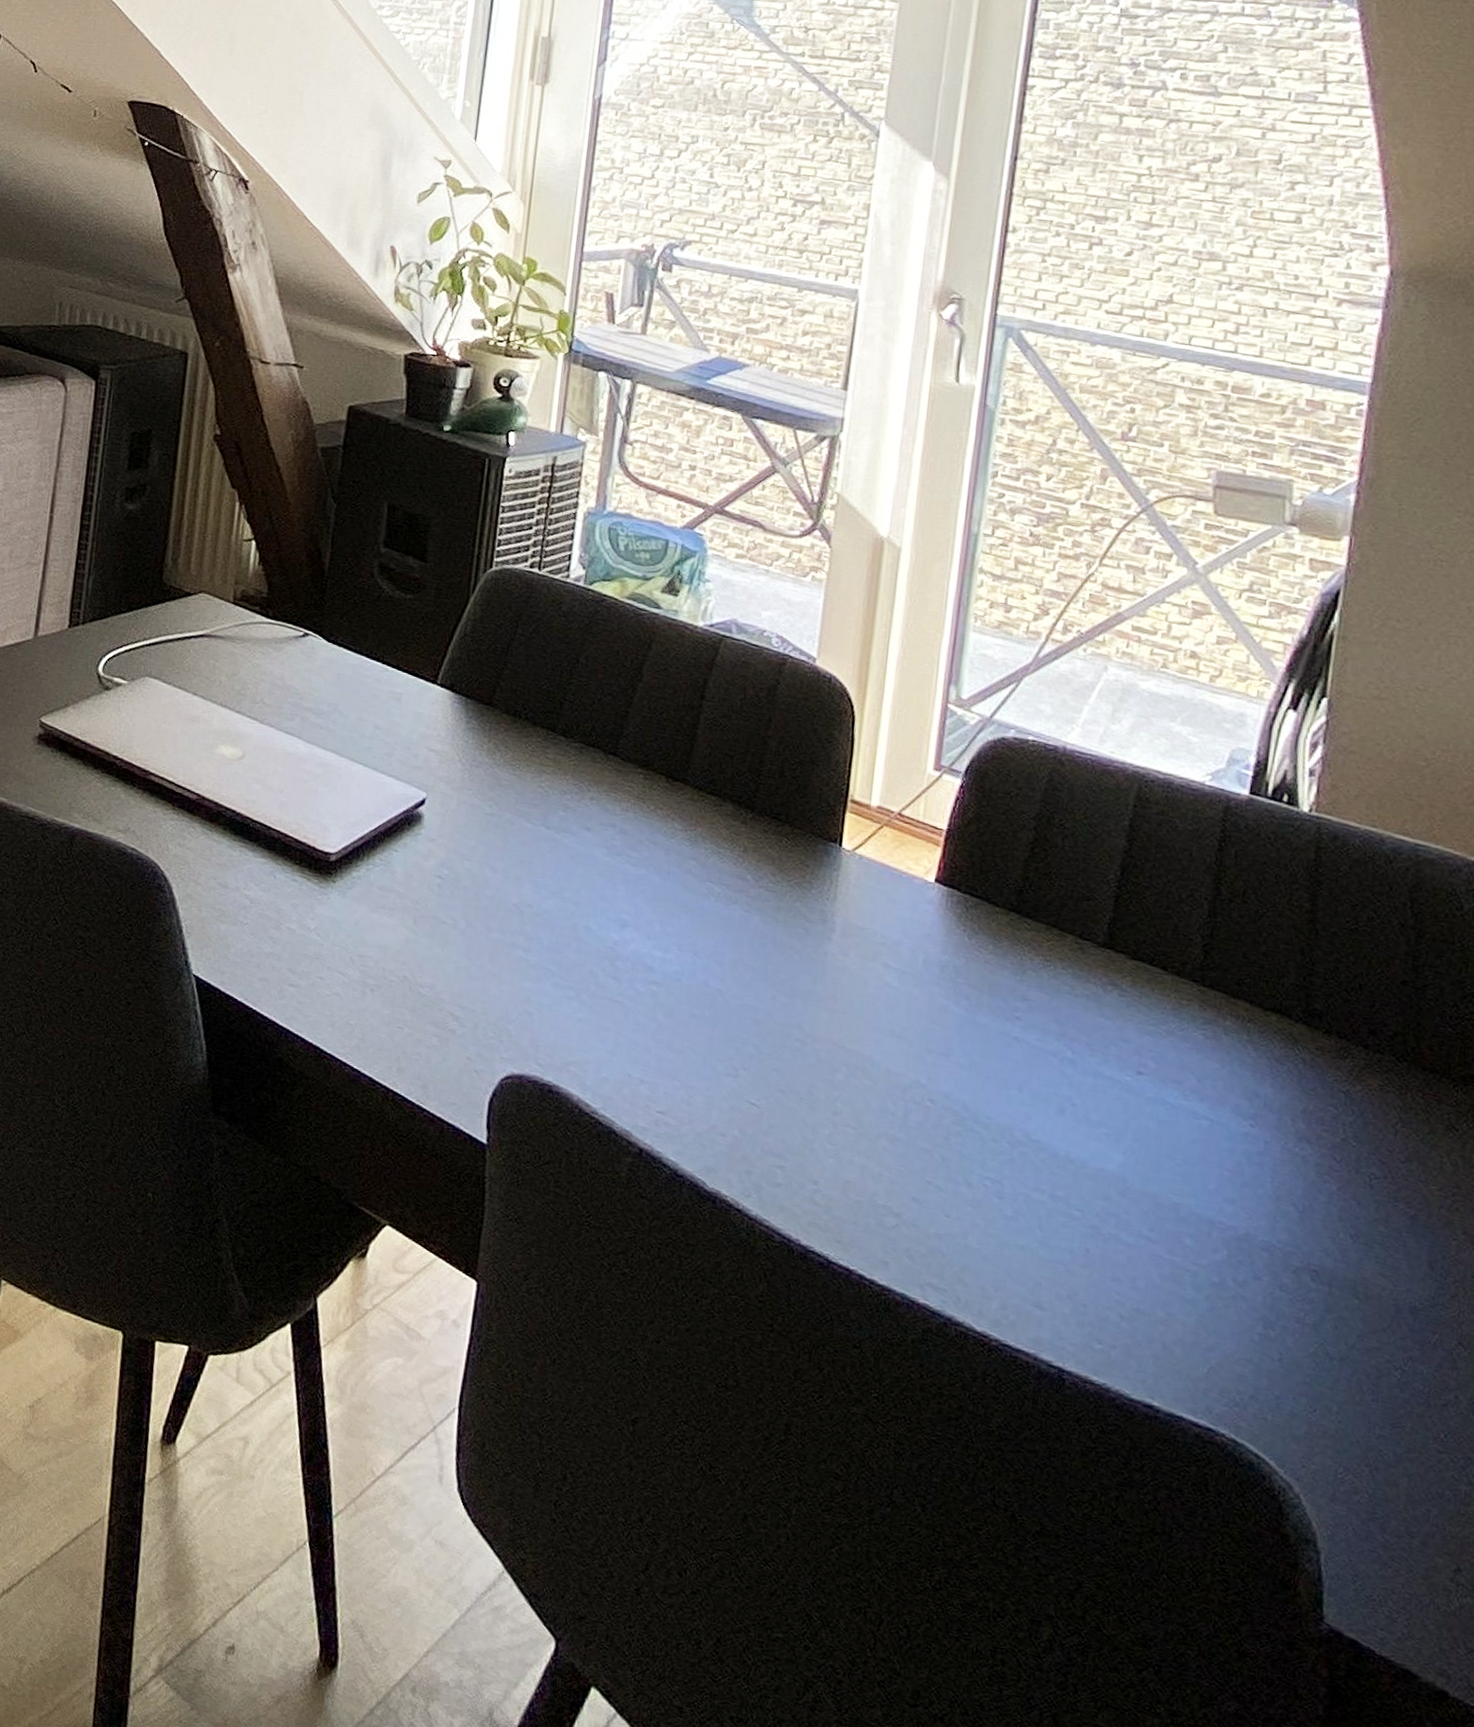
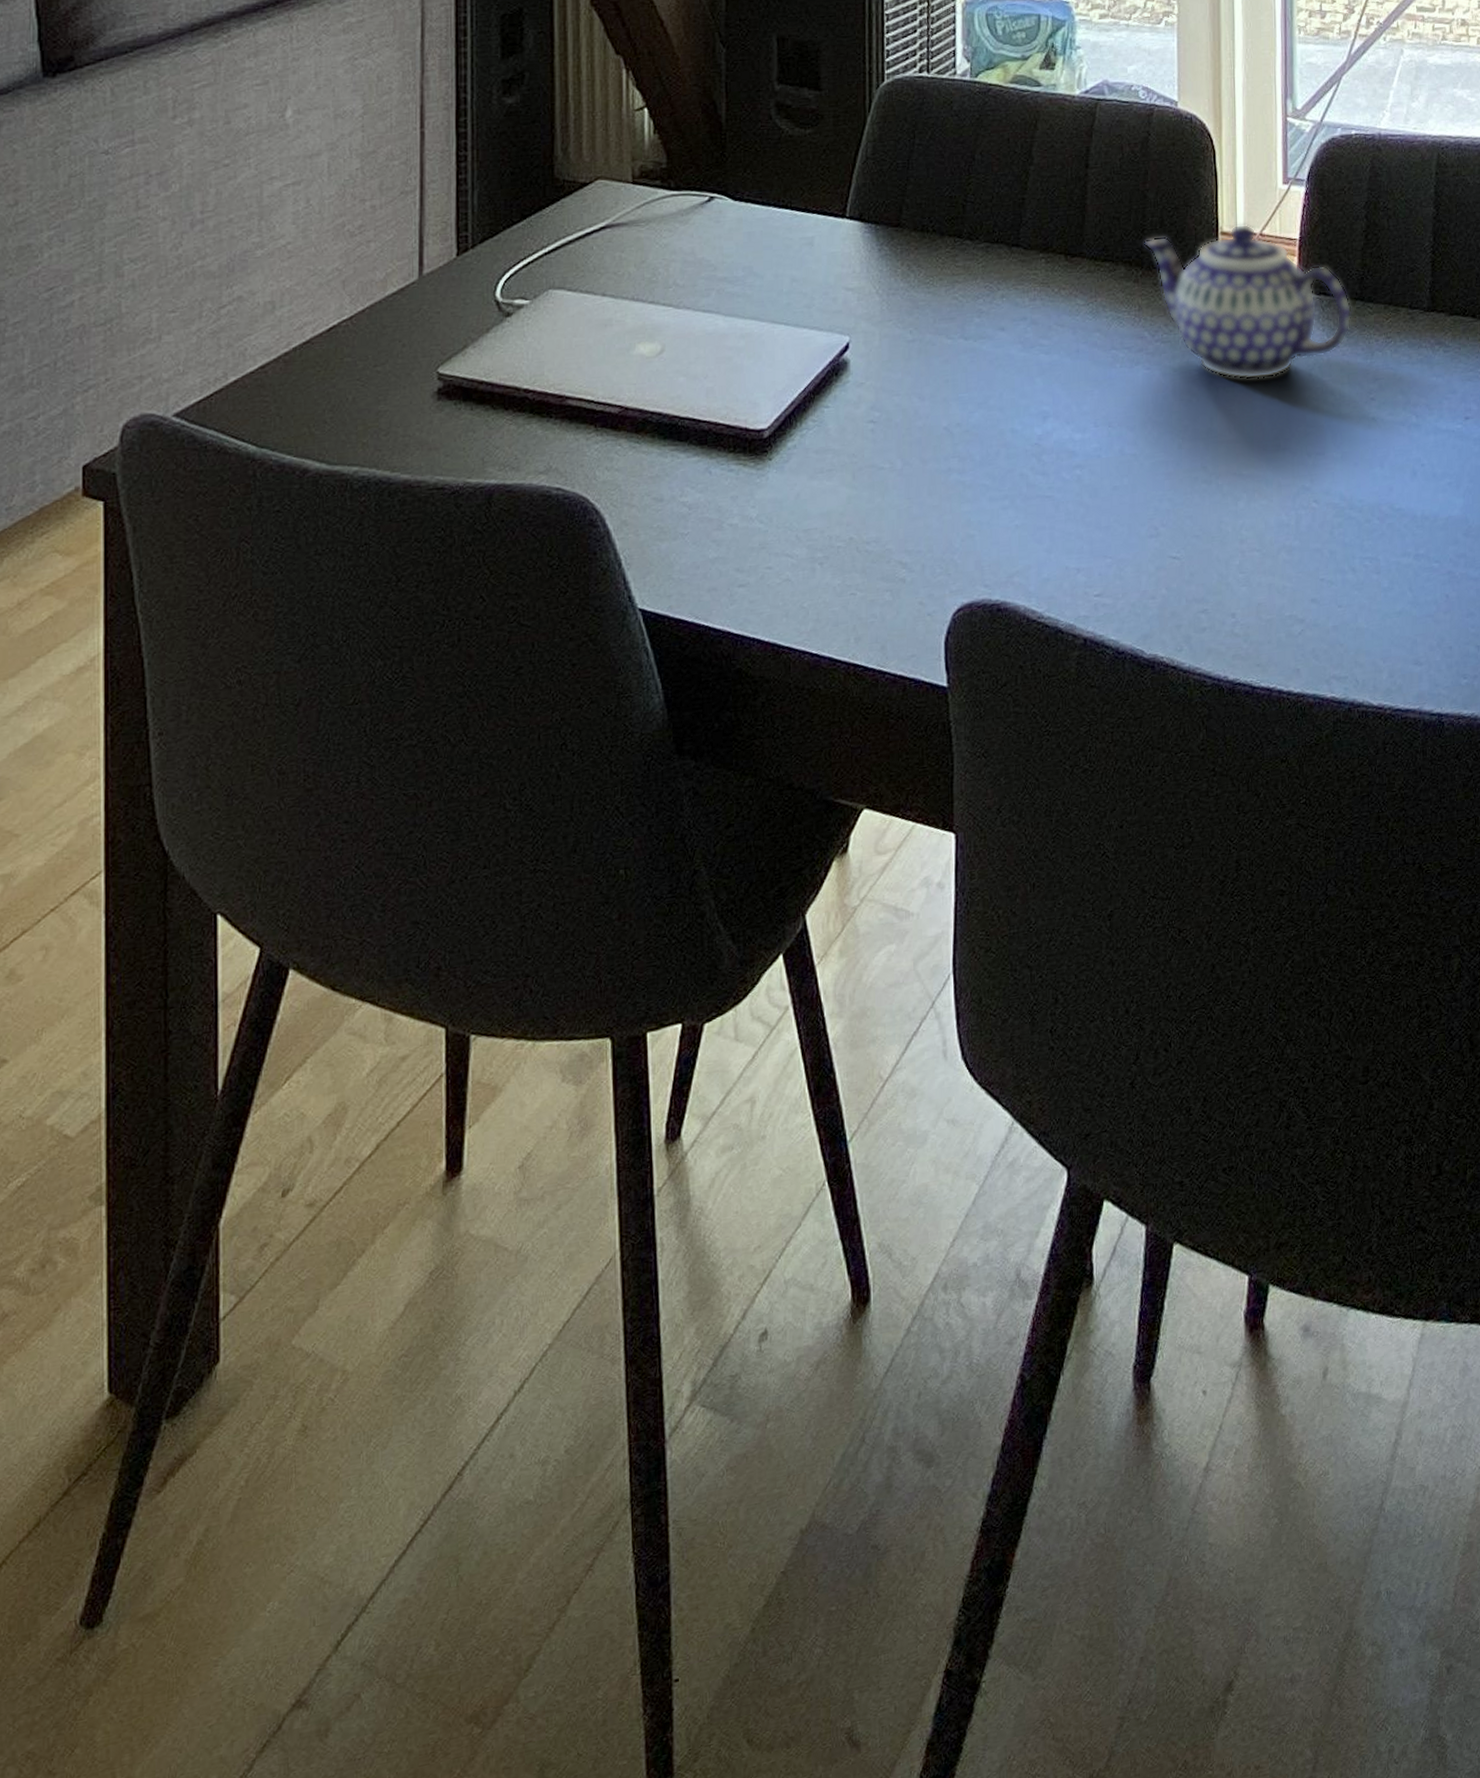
teapot: none [758,785,1004,961] -> present [1144,223,1352,380]

